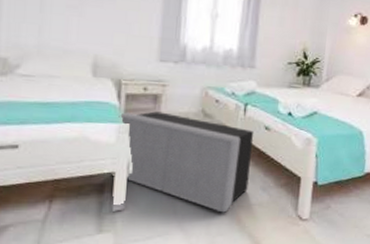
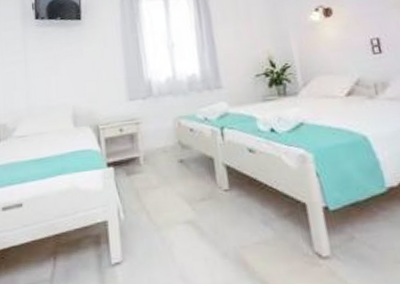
storage ottoman: present [118,111,253,213] -> none [102,150,247,257]

